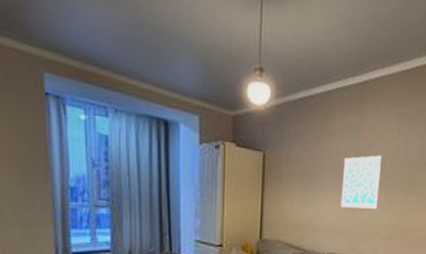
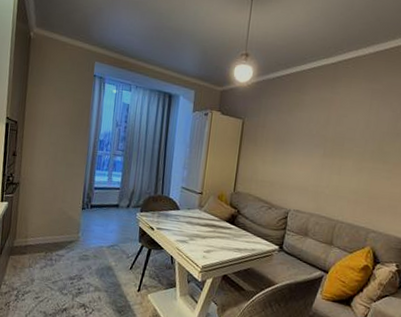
wall art: present [340,155,382,209] -> none [309,125,352,174]

